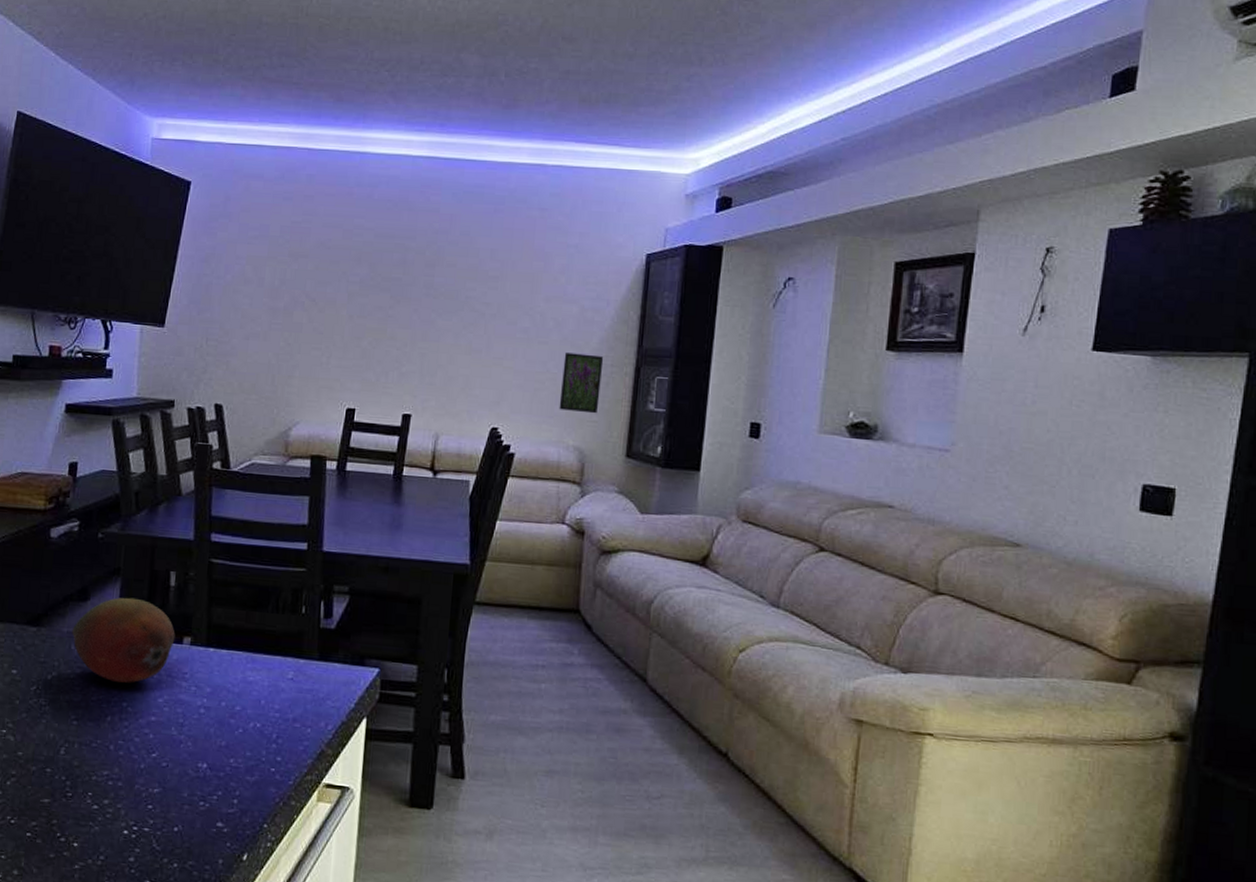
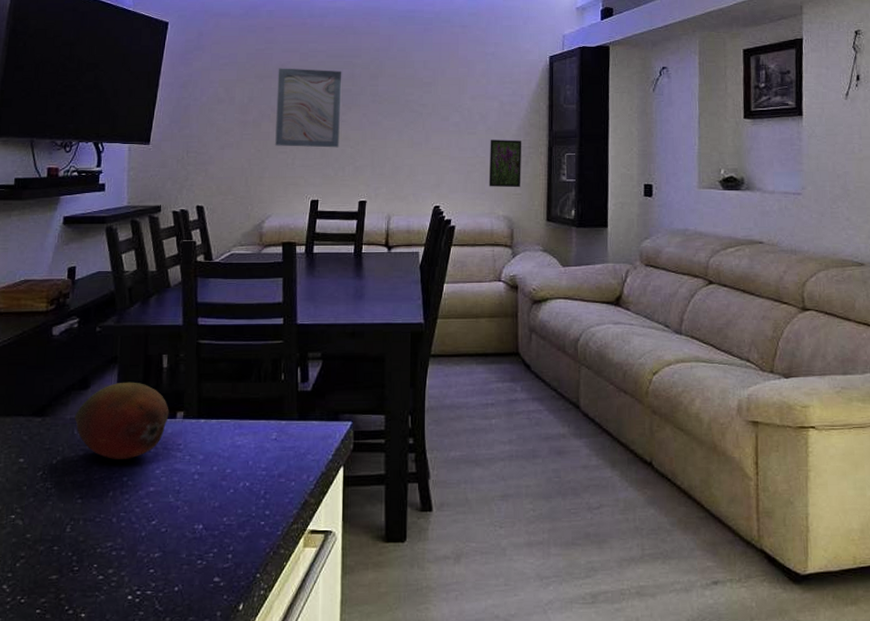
wall art: none [308,246,392,348] -> present [275,68,342,148]

